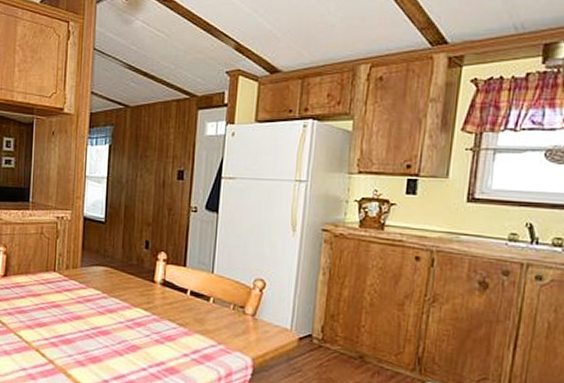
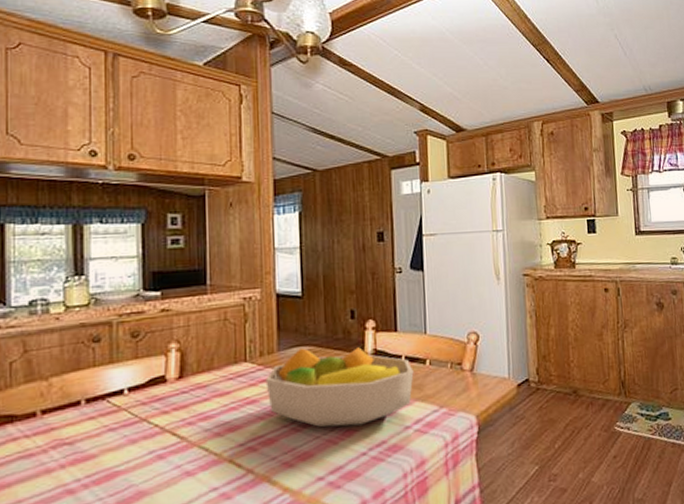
fruit bowl: none [69,267,197,344] -> present [265,347,414,428]

